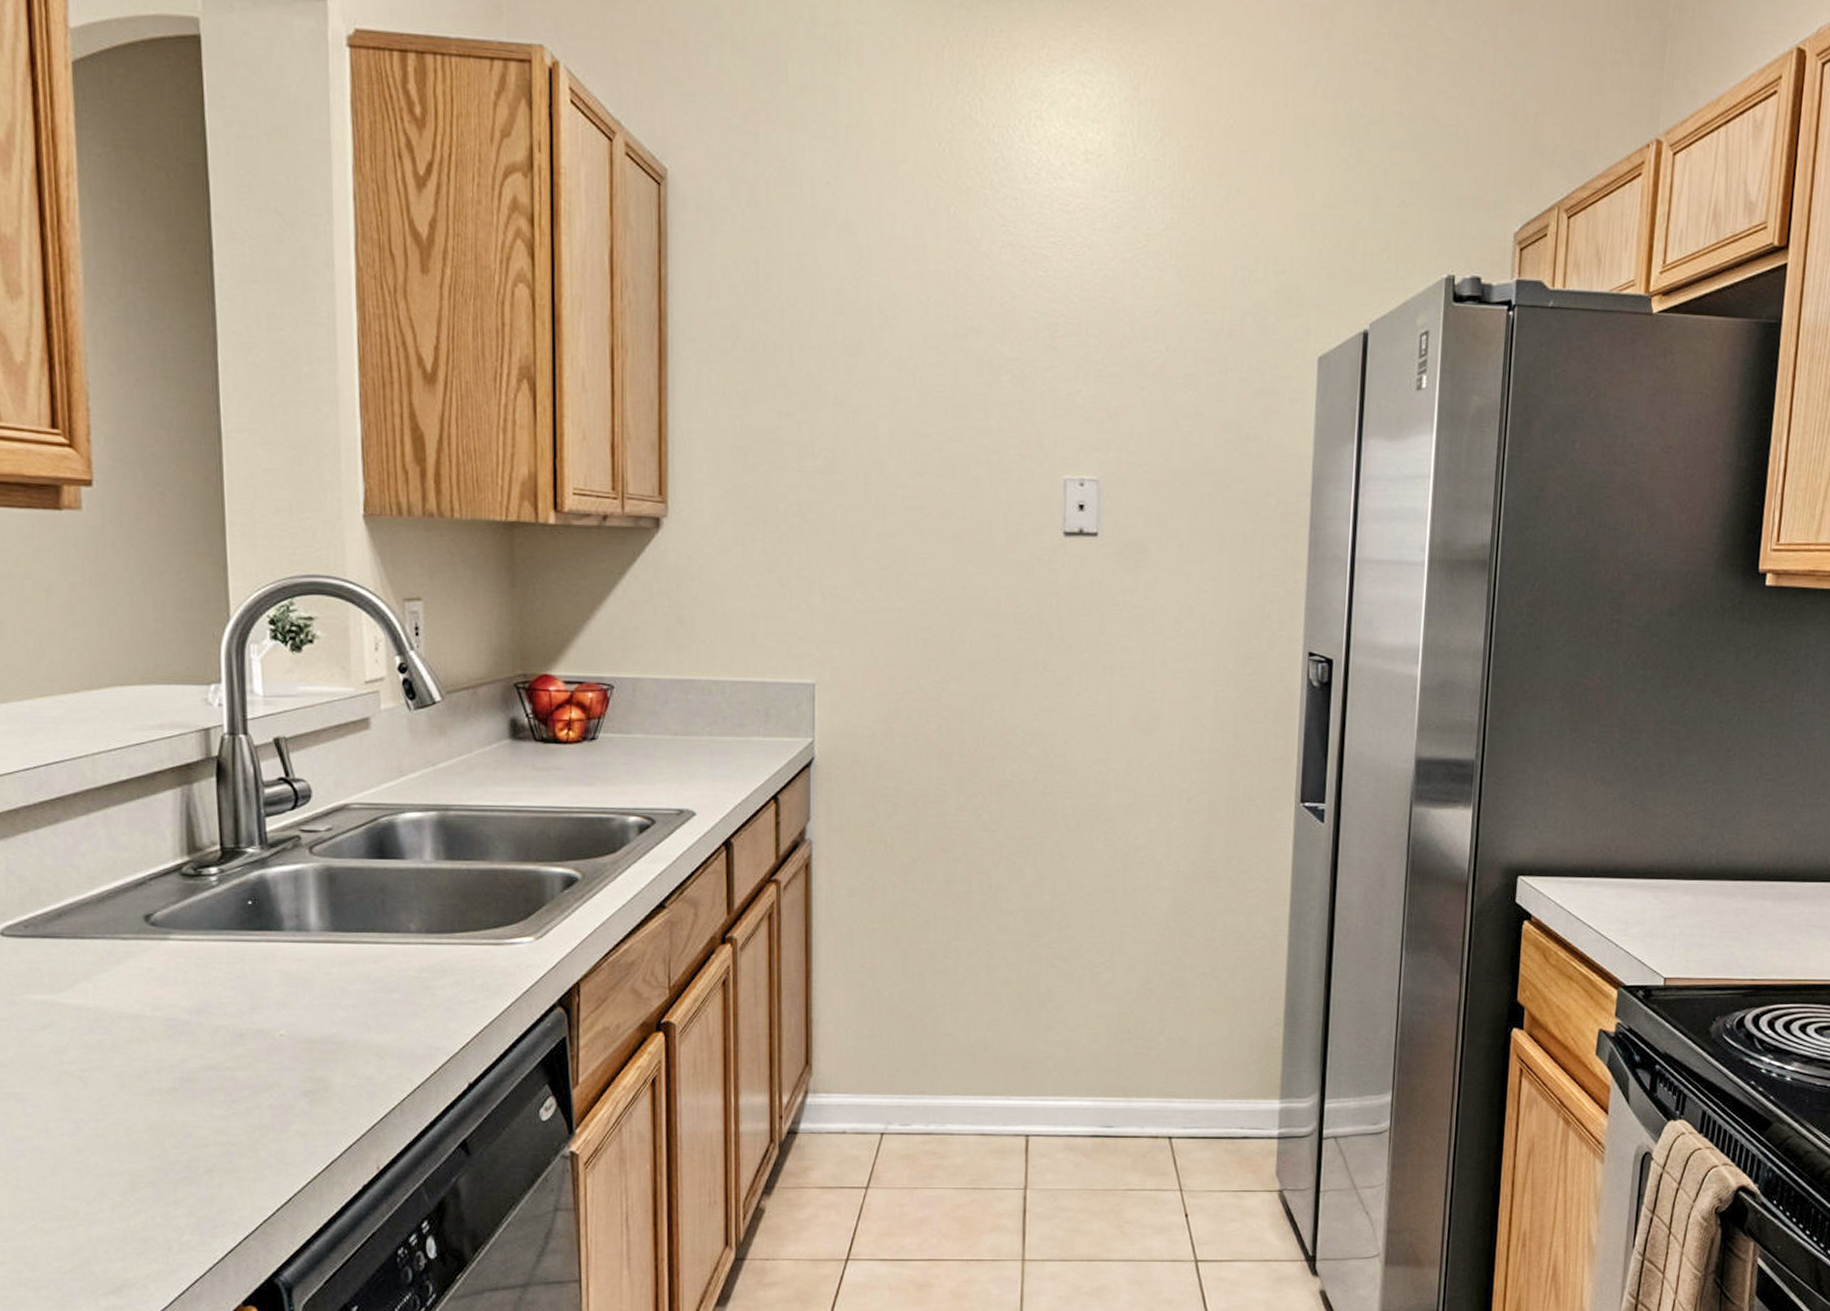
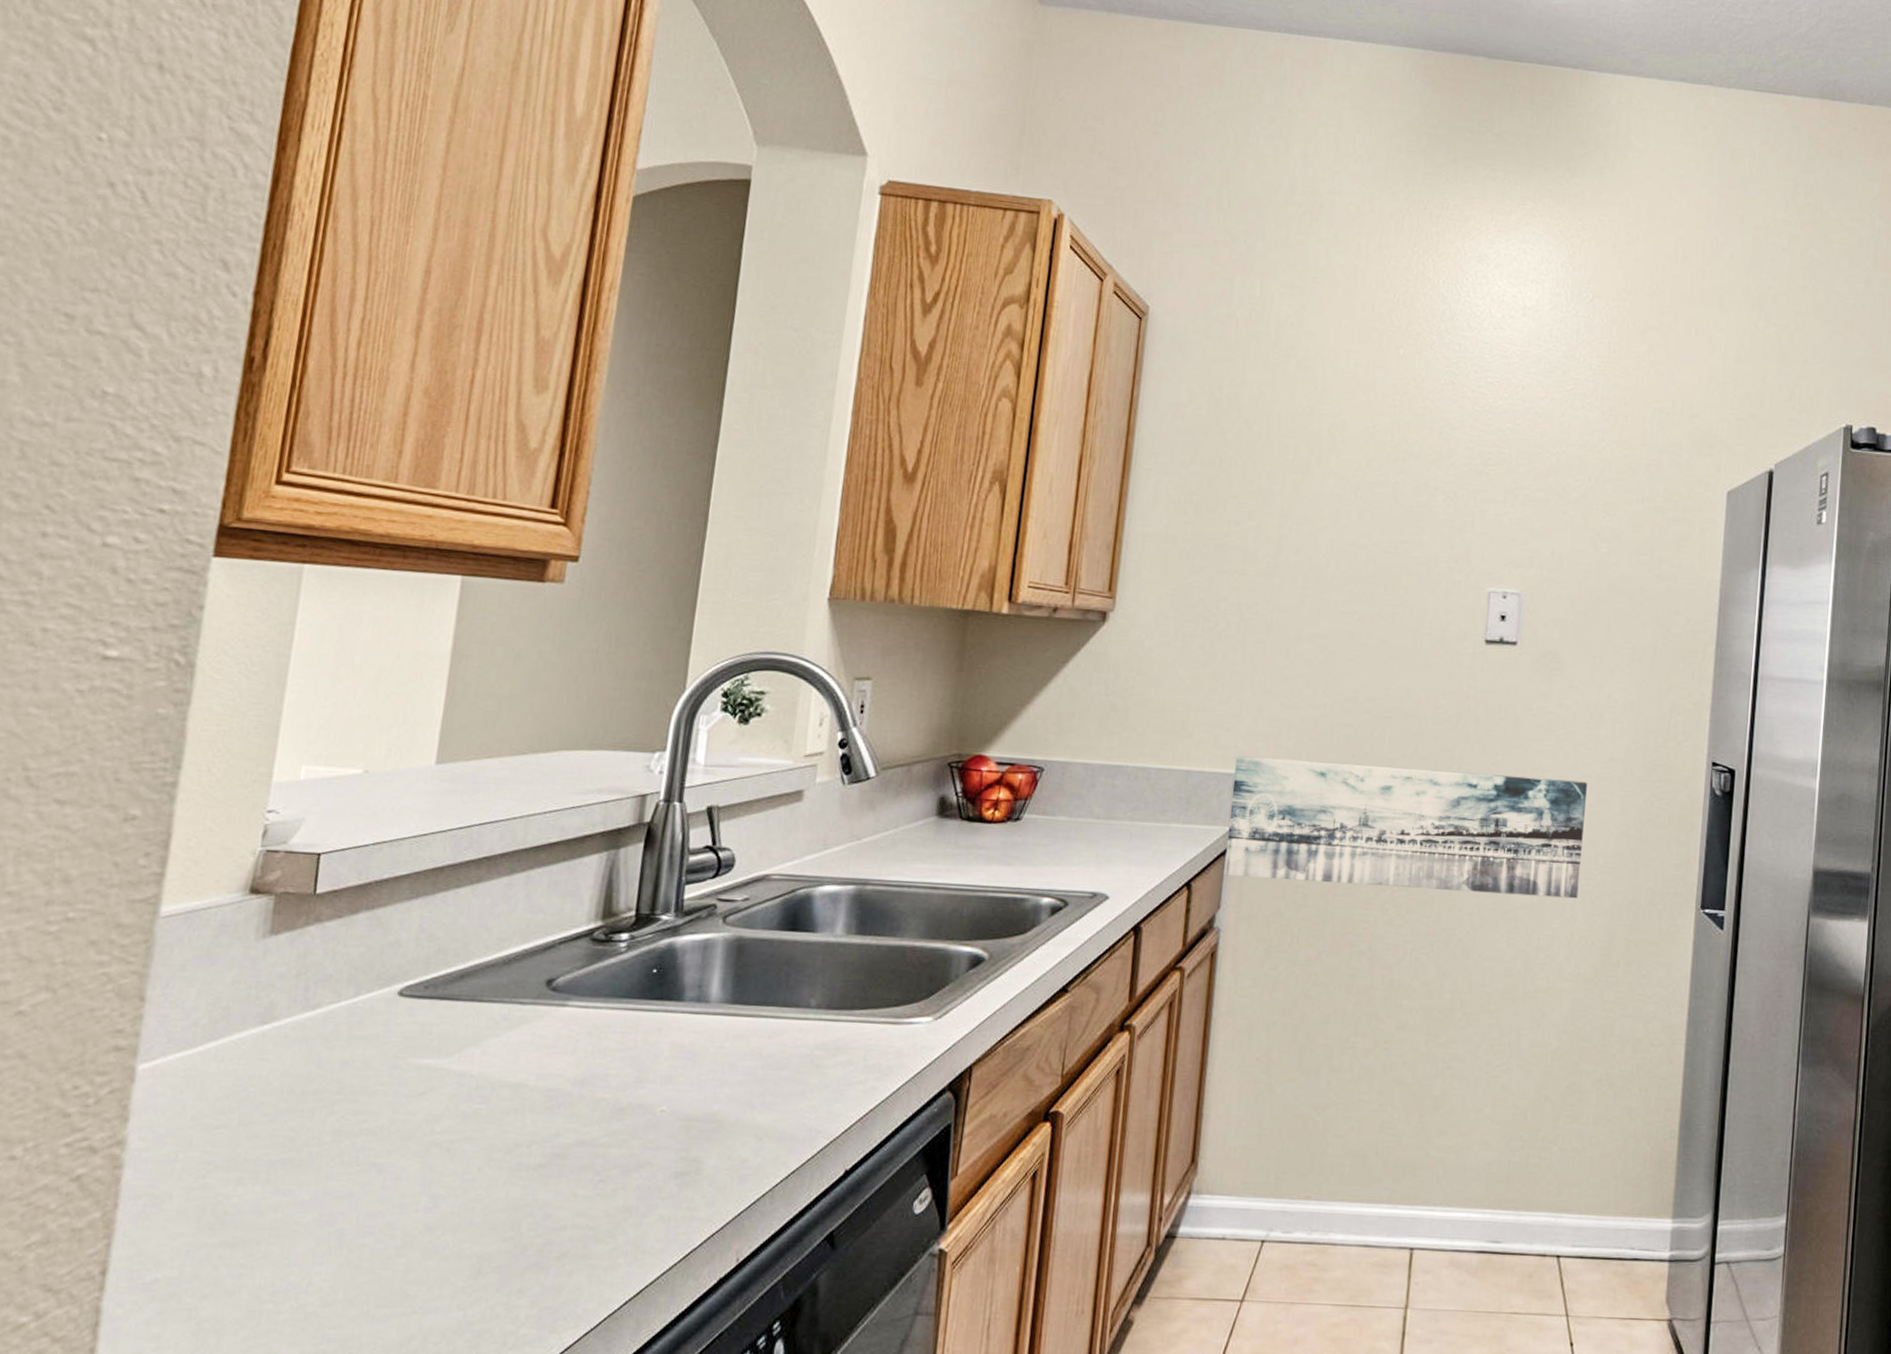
wall art: none [810,664,1179,797] -> present [1224,755,1587,899]

